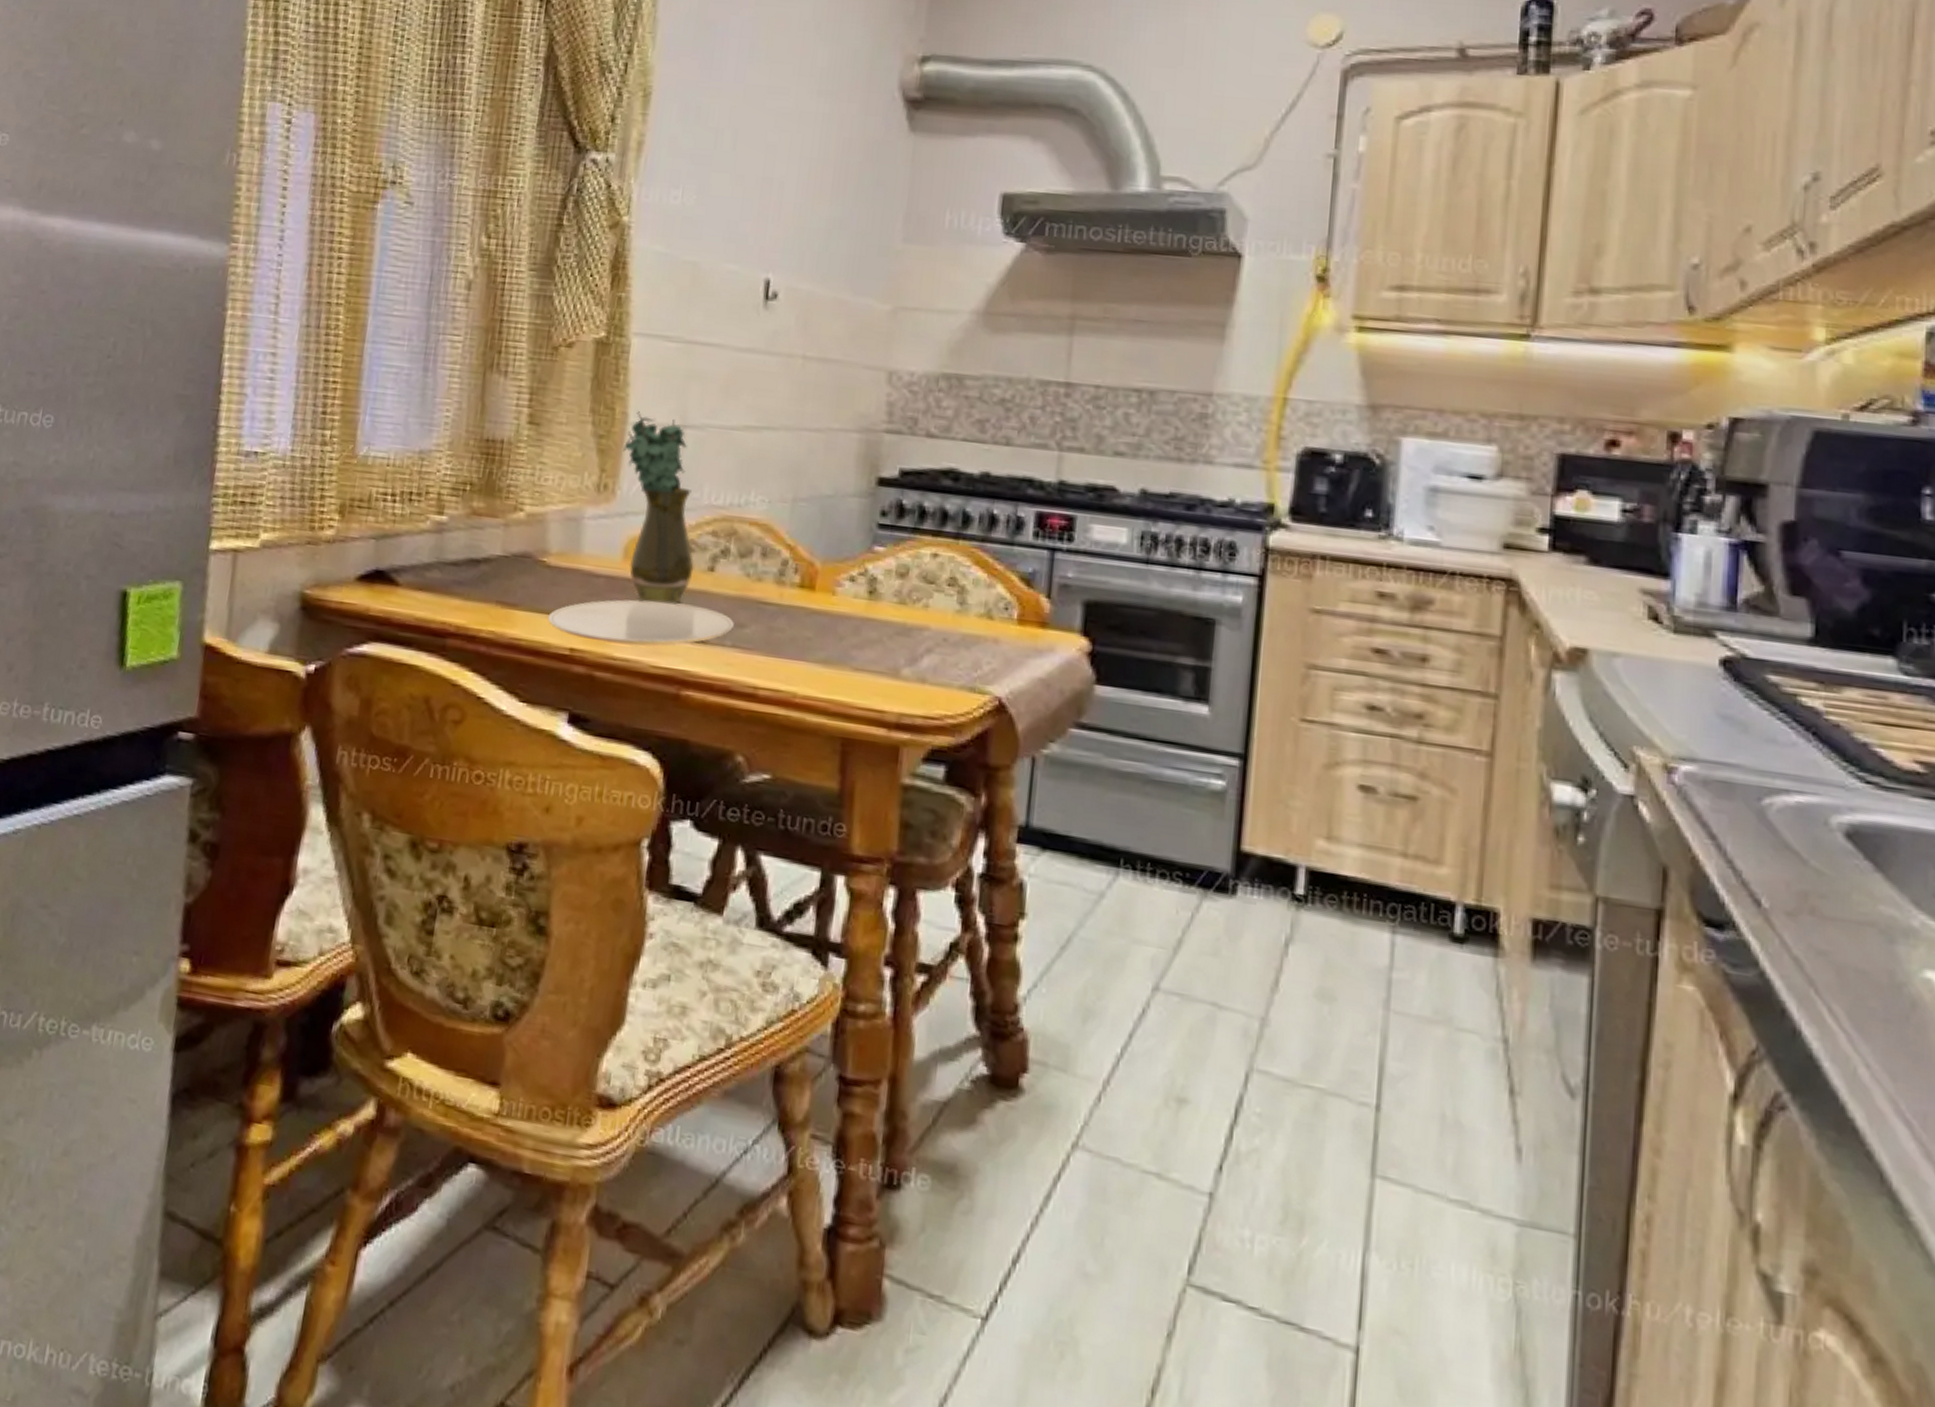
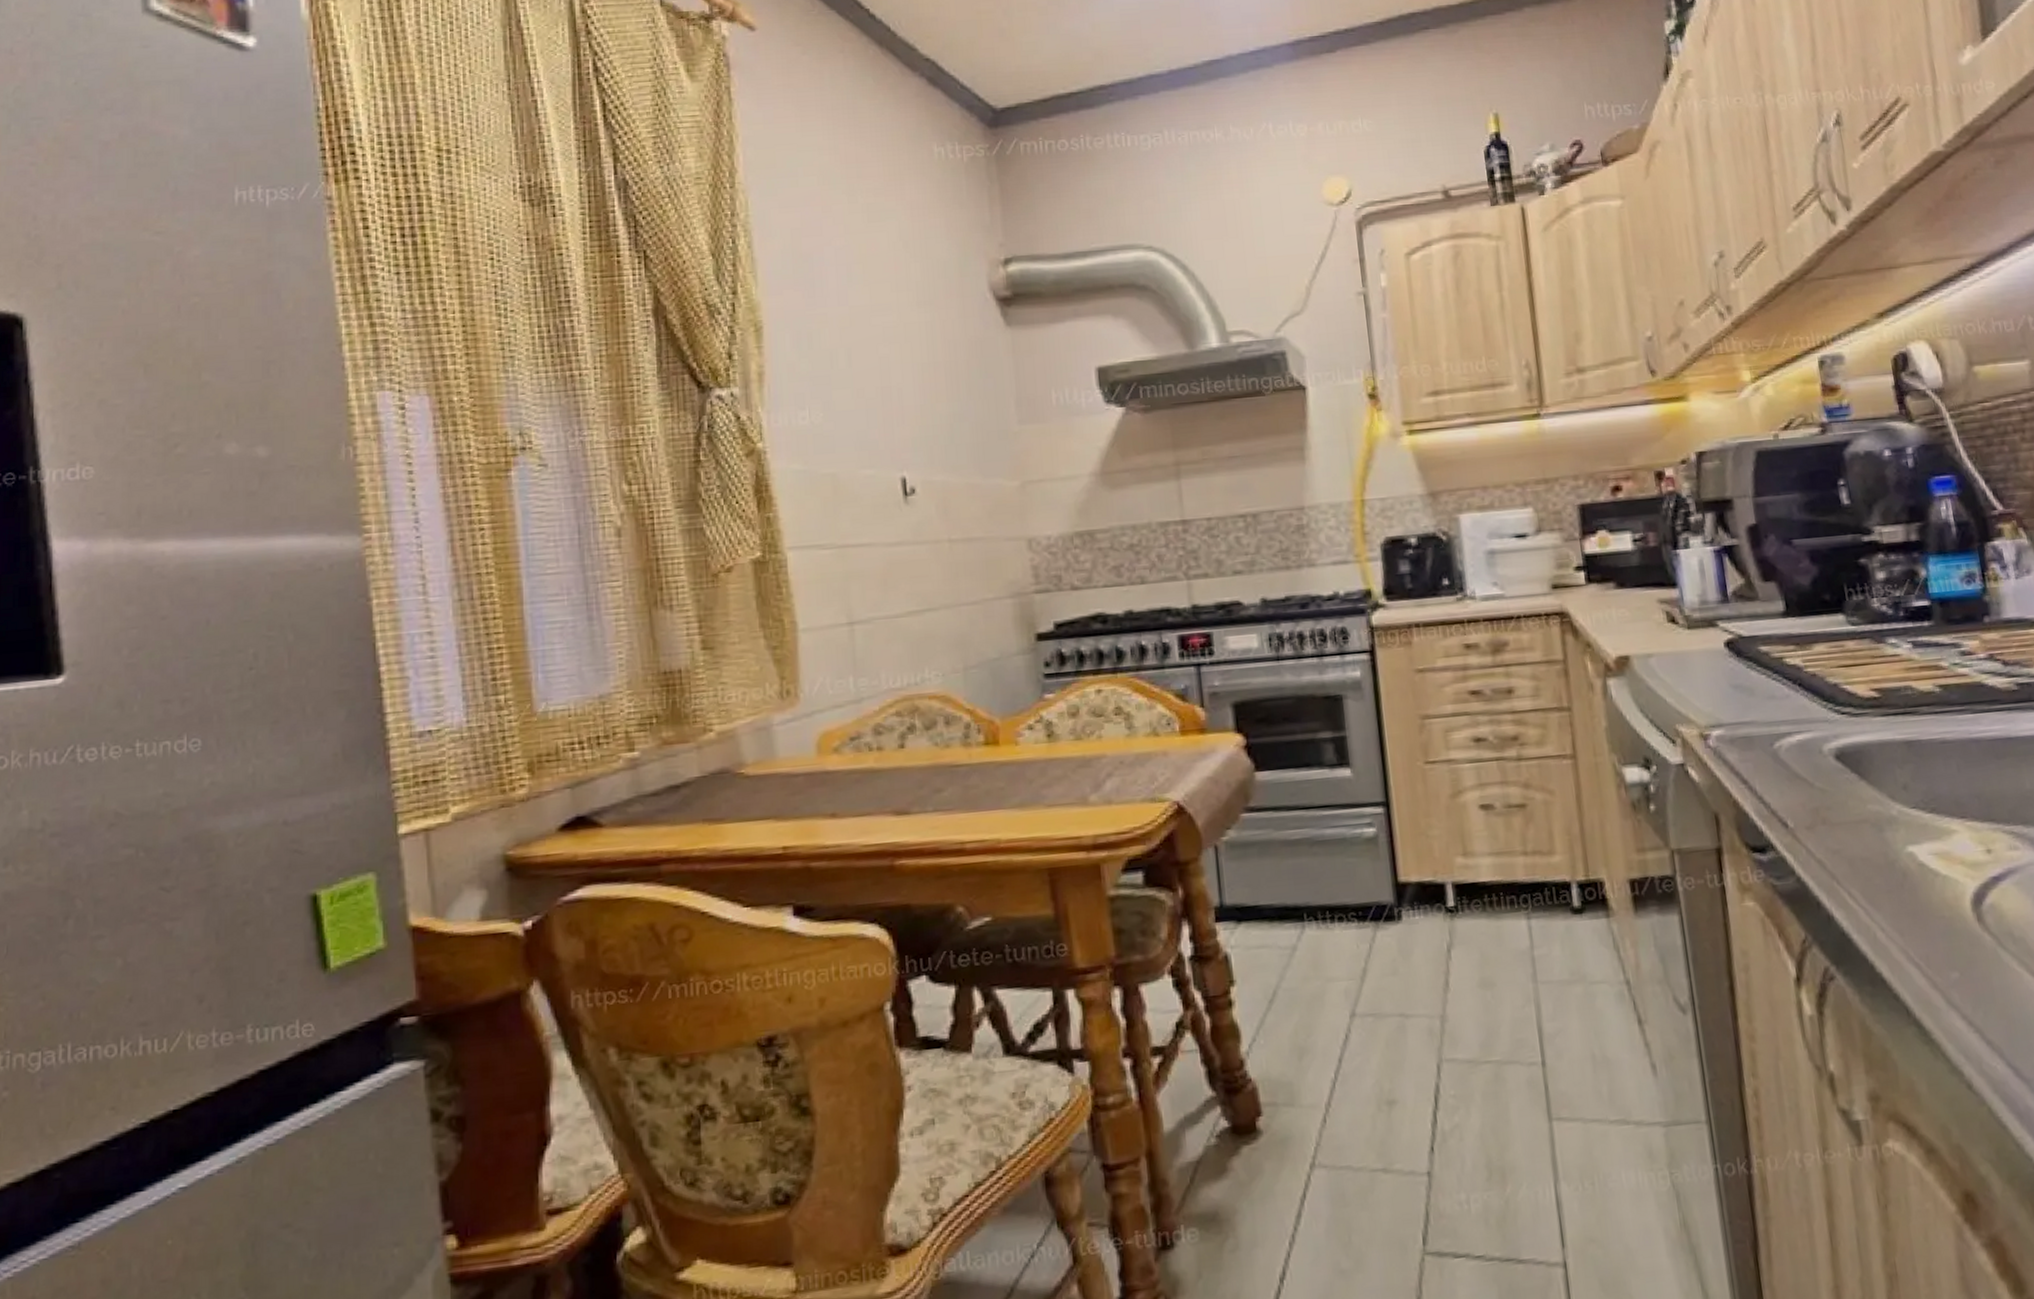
plate: present [547,599,734,647] -> none [755,782,932,836]
vase: present [623,411,694,605] -> none [798,618,886,790]

